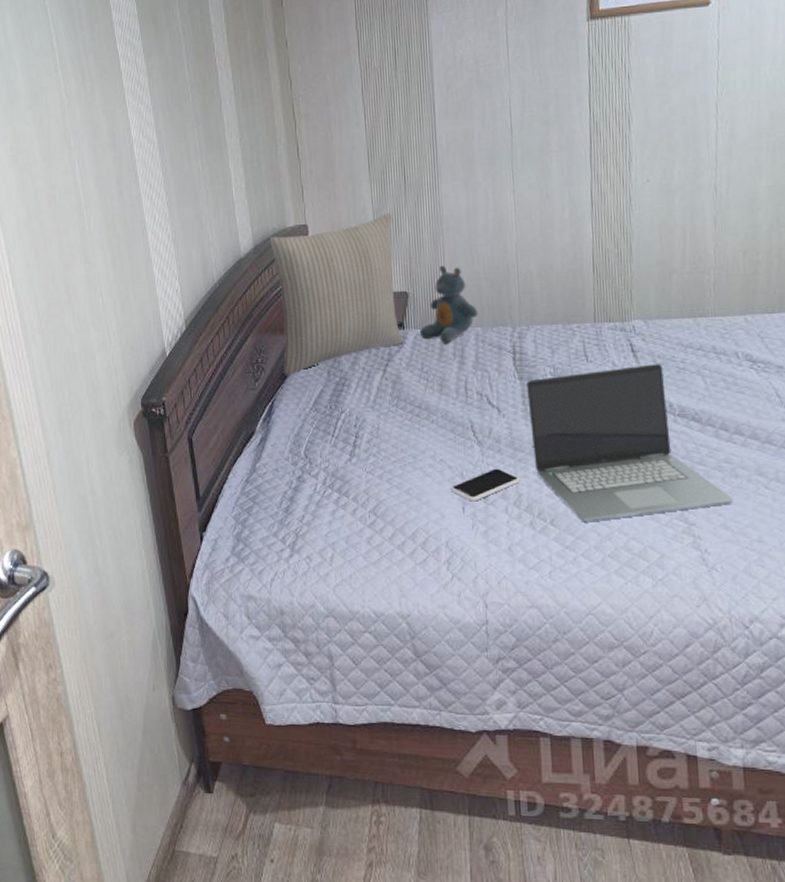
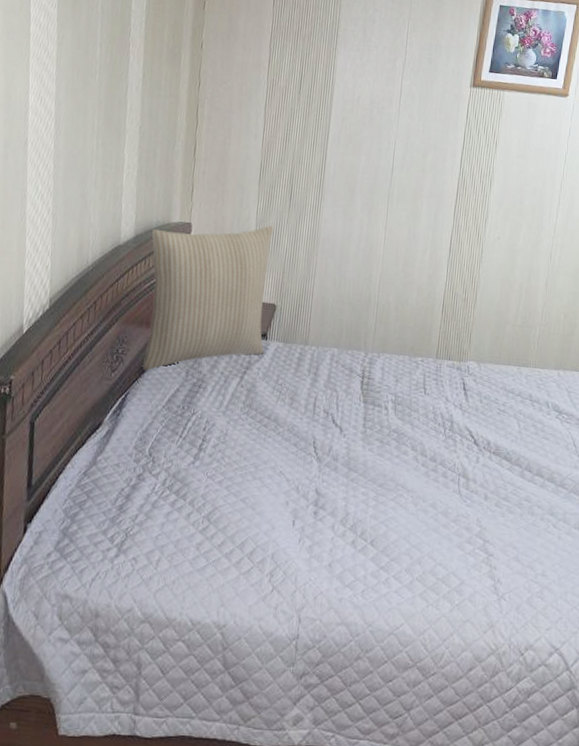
stuffed animal: present [419,265,479,343] -> none [280,284,338,359]
smartphone: present [451,468,520,502] -> none [285,485,350,516]
laptop: present [526,364,734,522] -> none [364,403,528,546]

